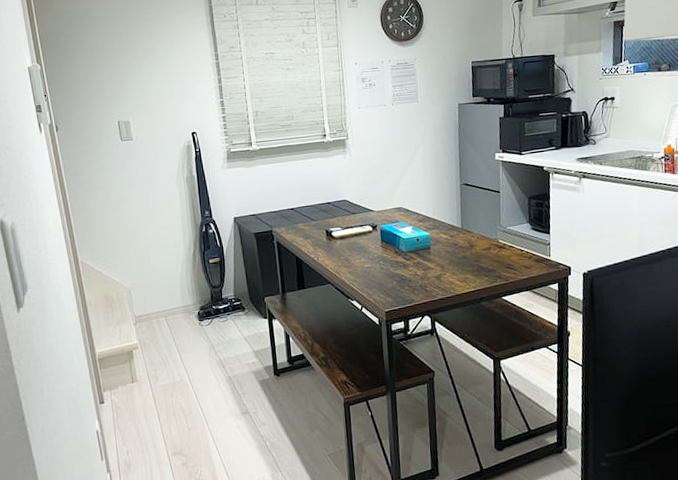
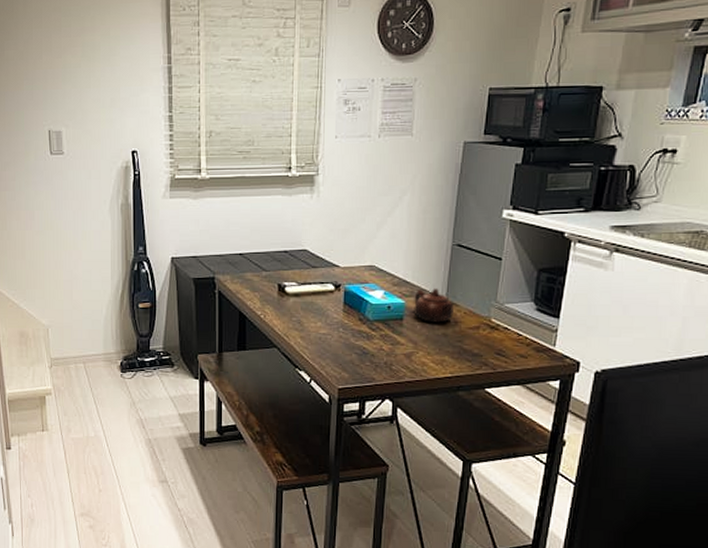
teapot: none [436,220,469,249] -> present [414,288,454,323]

